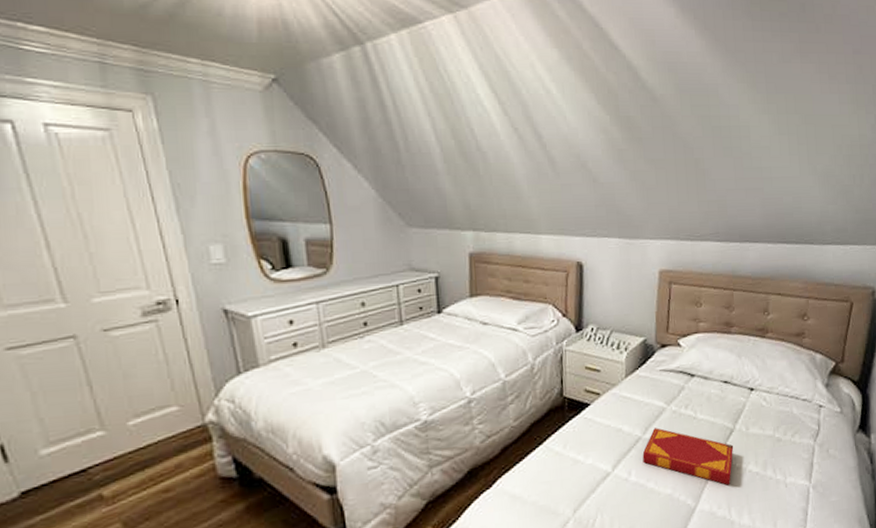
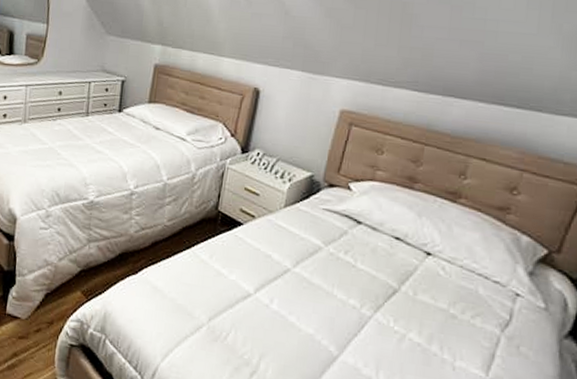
hardback book: present [642,427,734,486] -> none [288,264,395,346]

